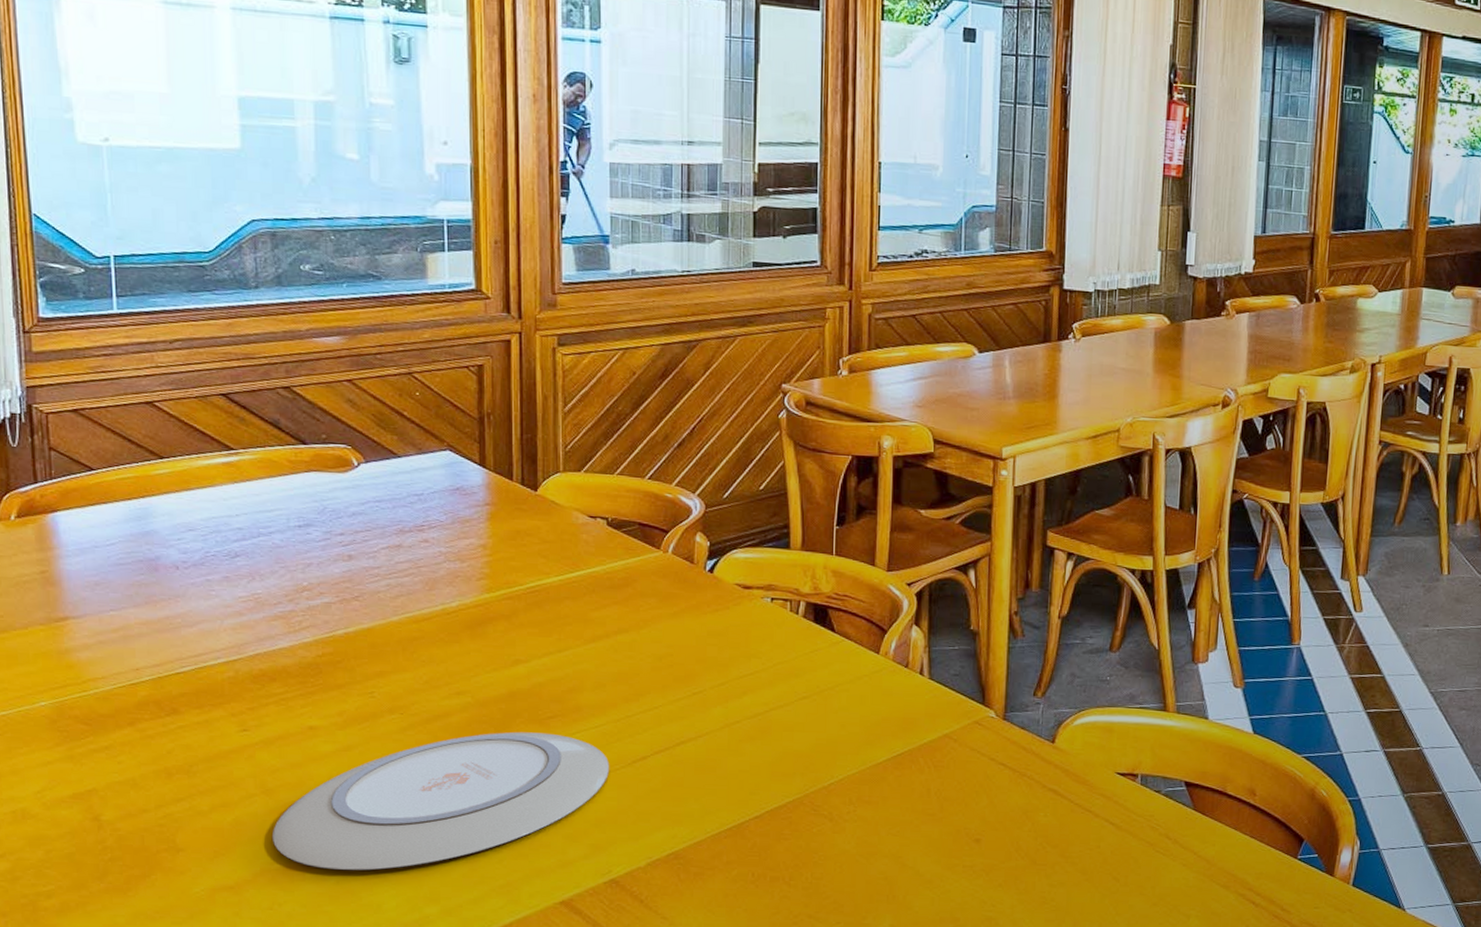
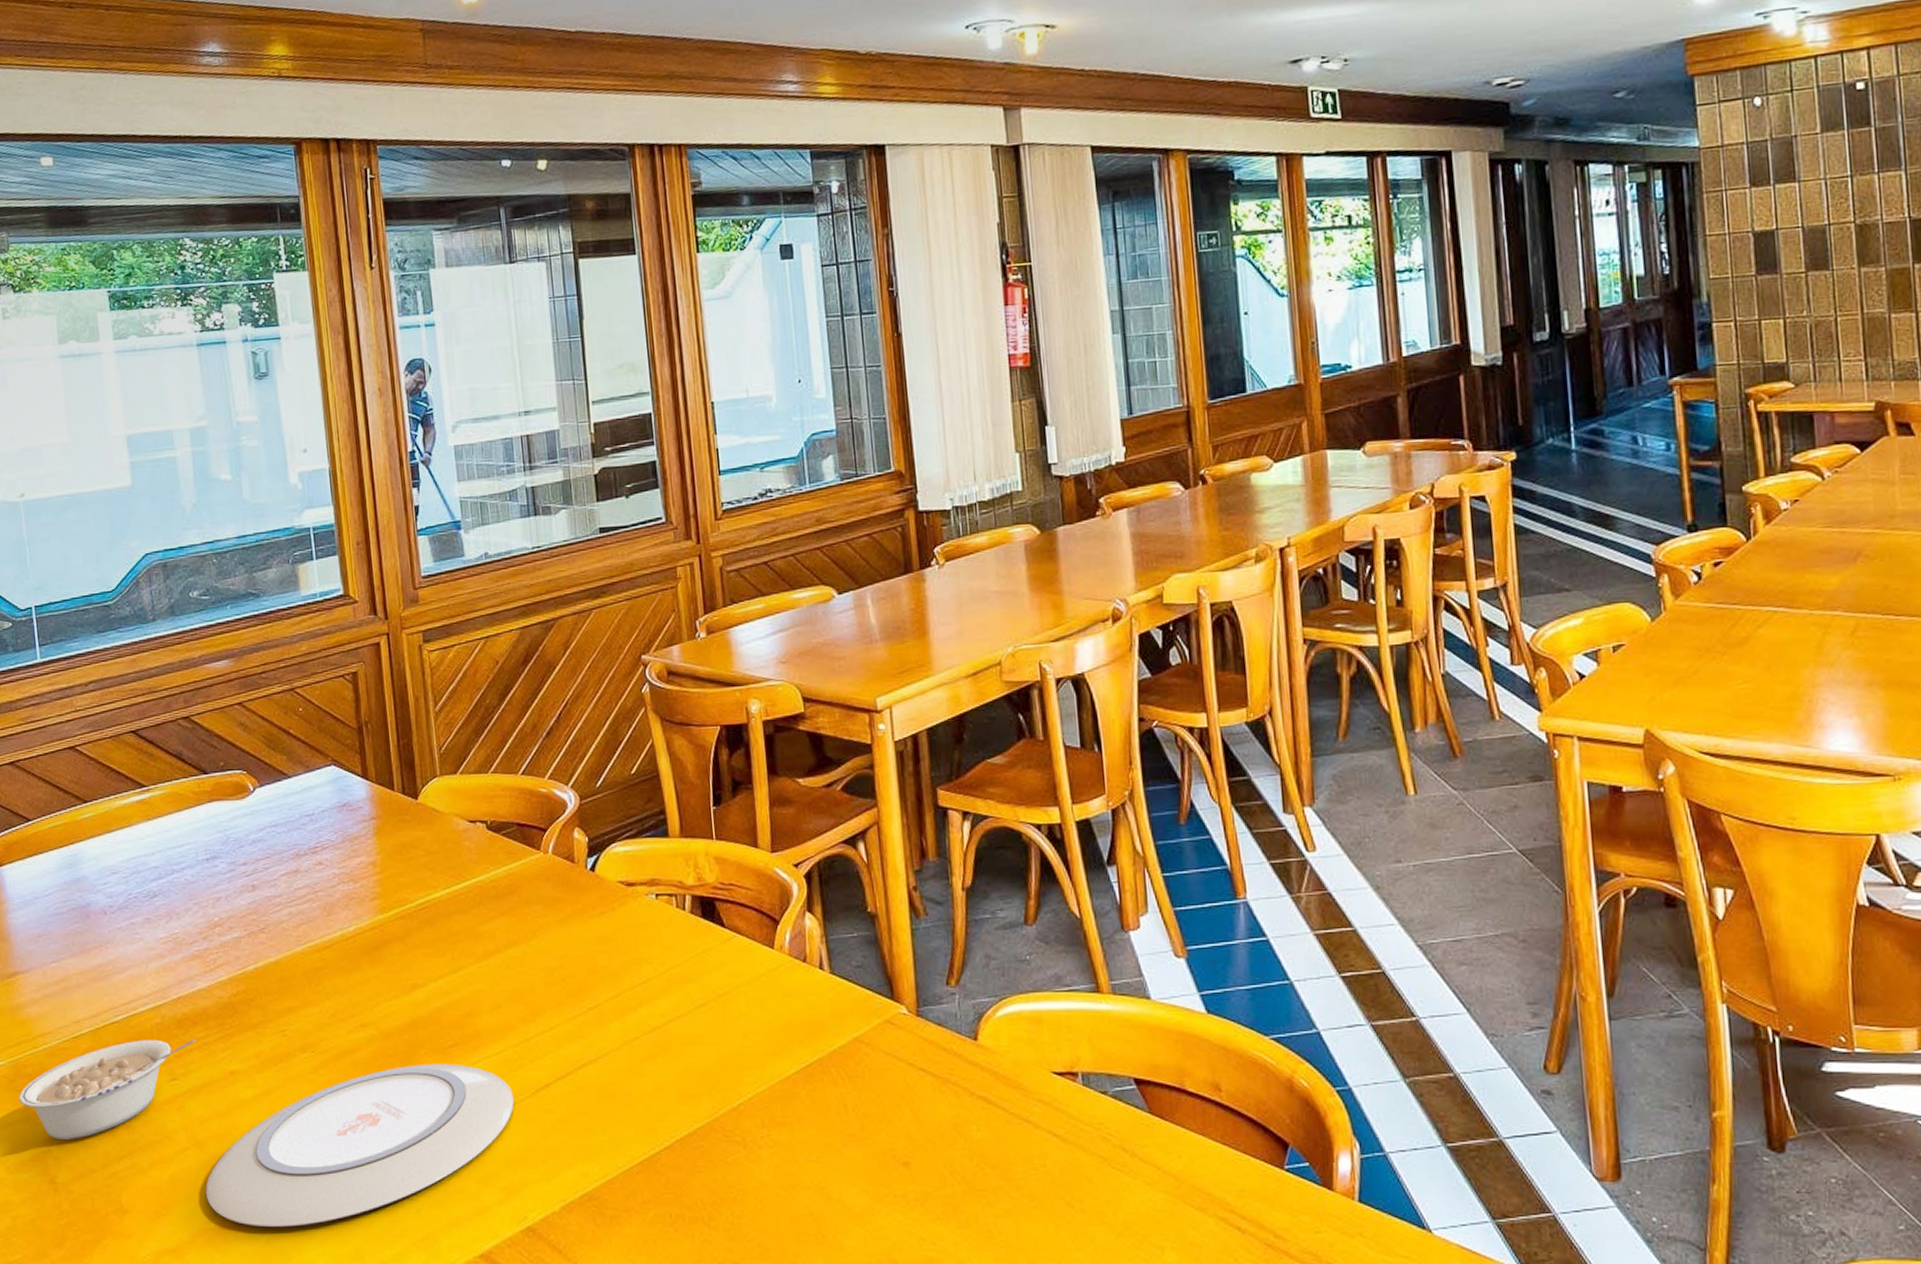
legume: none [61,691,272,780] -> present [18,1039,196,1139]

